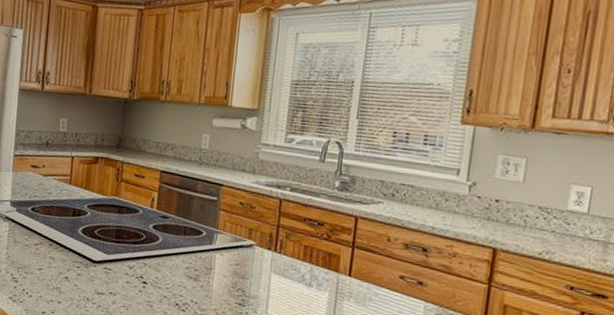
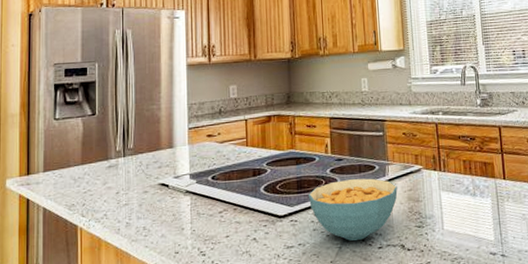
cereal bowl: none [126,238,223,303] -> present [309,178,398,241]

